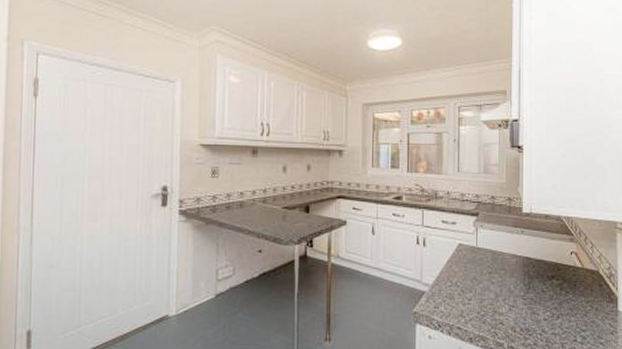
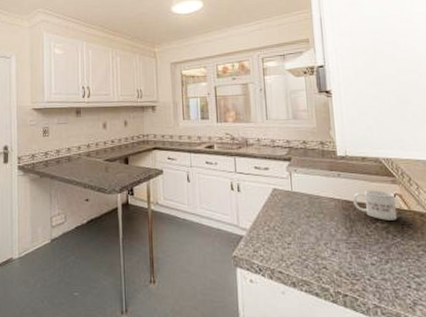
mug: none [532,248,572,277] -> present [352,190,398,220]

